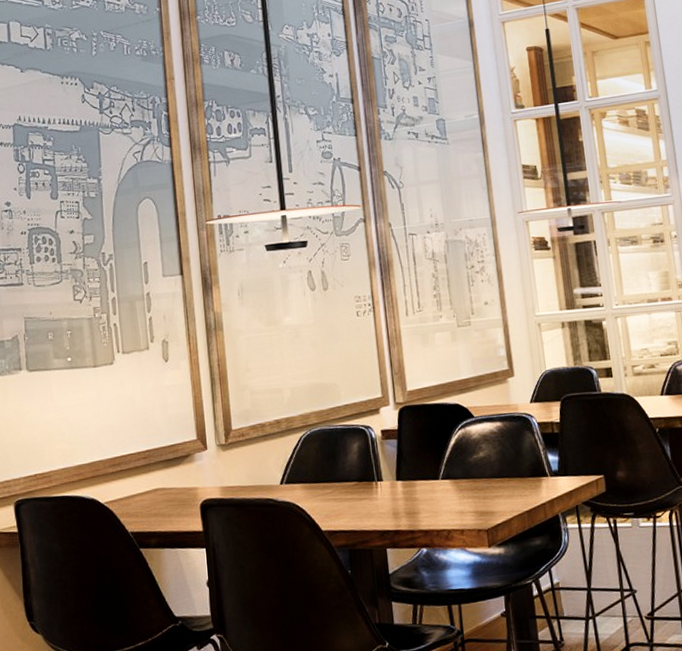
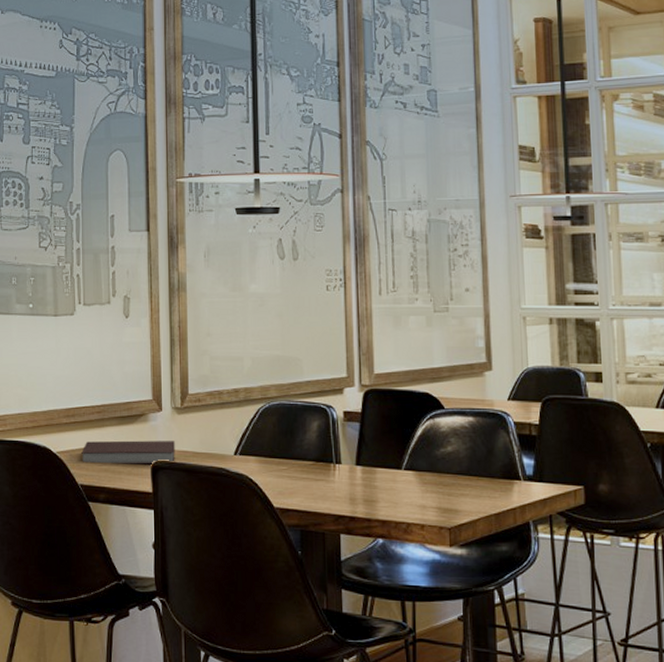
notebook: none [130,477,224,510] -> present [81,440,175,465]

